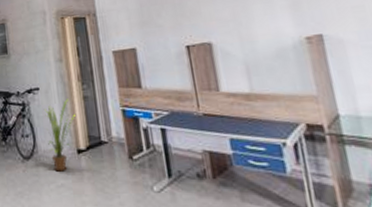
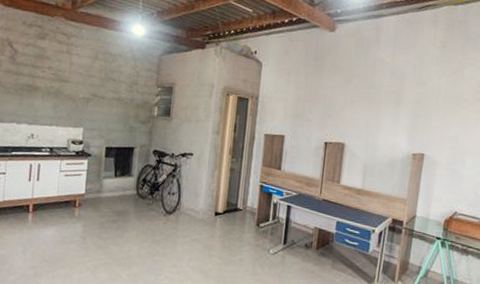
house plant: present [44,99,77,172] -> none [191,168,221,228]

